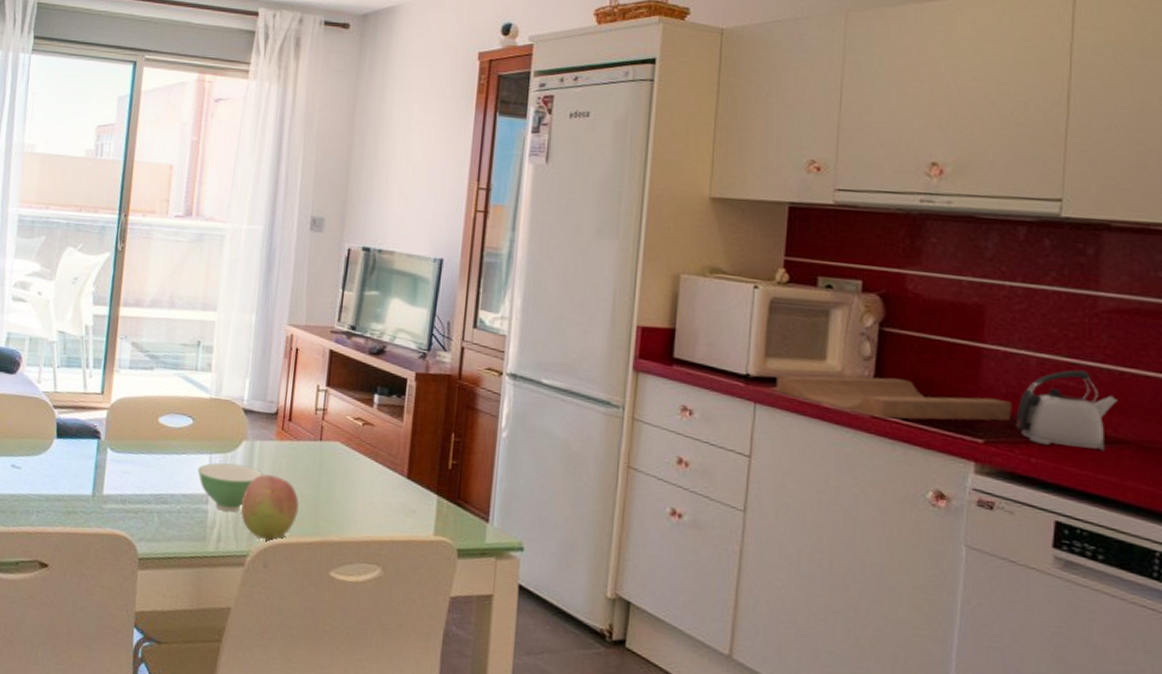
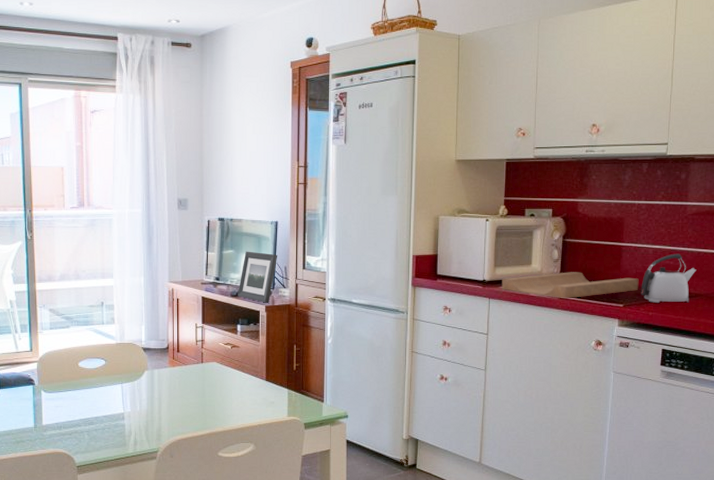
bowl: present [197,462,264,512] -> none [114,388,163,423]
fruit: present [241,474,299,540] -> none [149,393,192,438]
picture frame: none [378,294,440,370] -> present [238,251,278,303]

